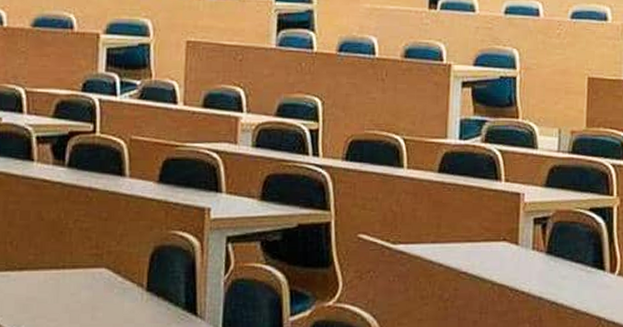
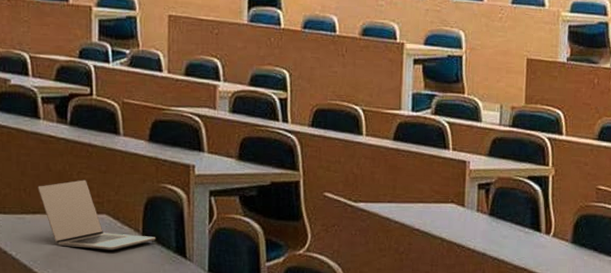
laptop: none [26,229,163,310] -> present [38,179,157,250]

